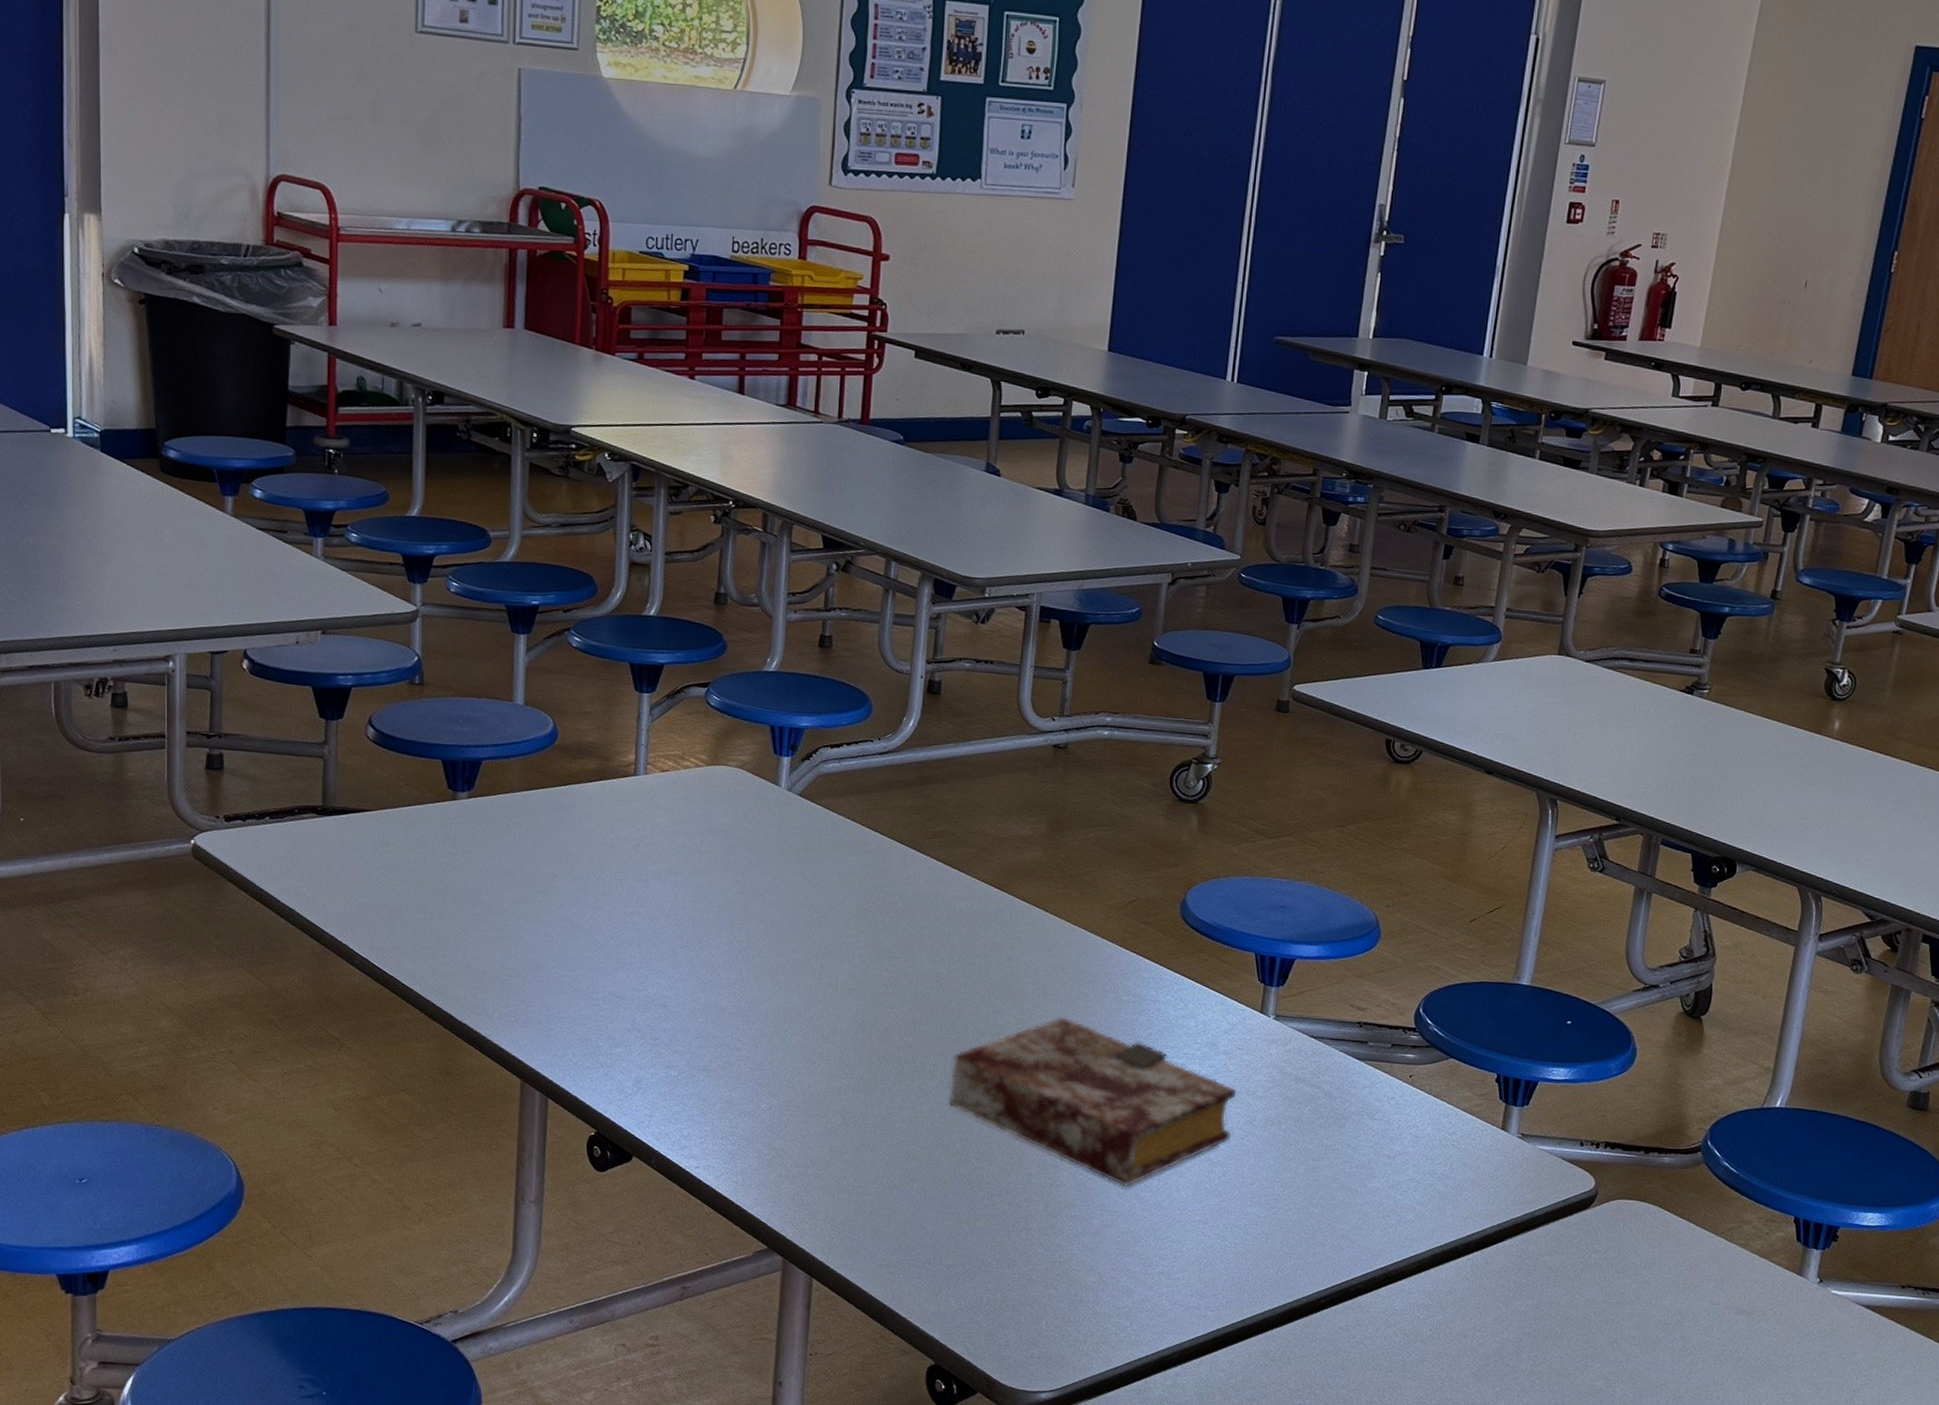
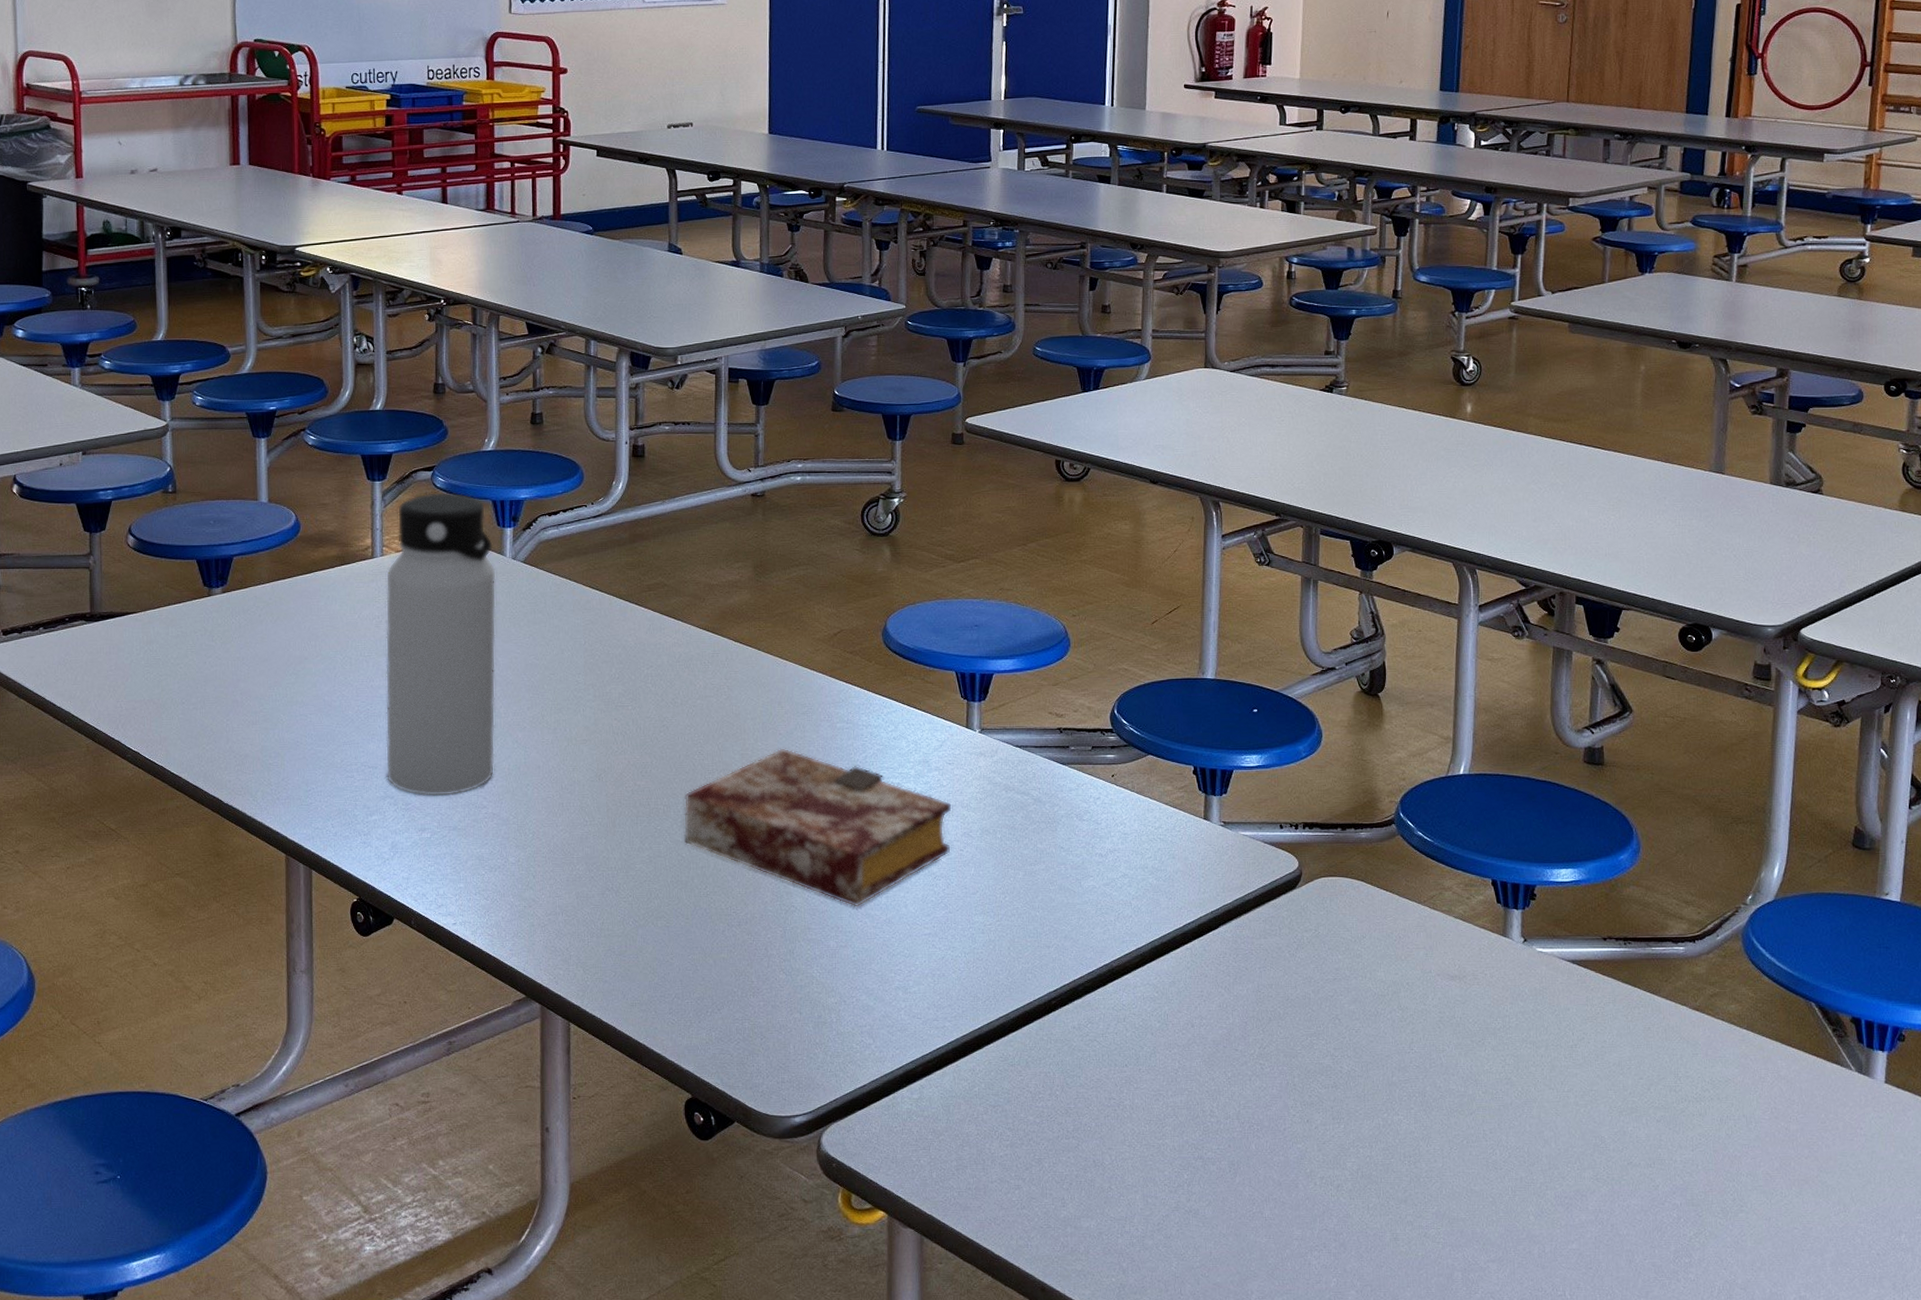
water bottle: none [634,711,769,1035] -> present [385,492,497,797]

